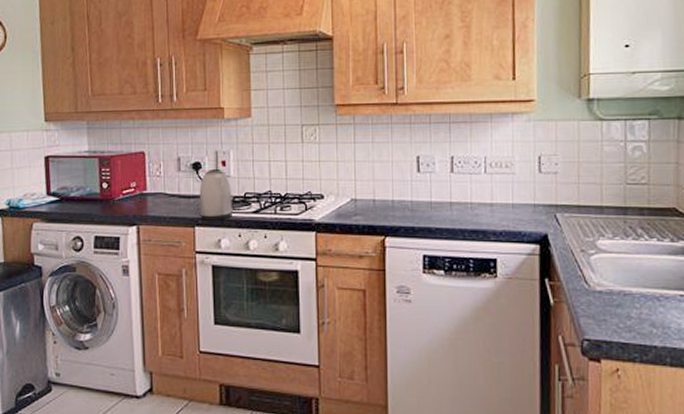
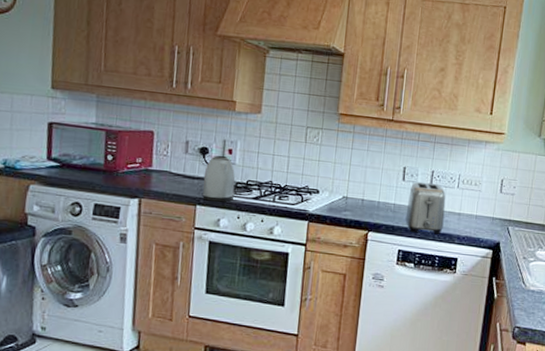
toaster: none [426,171,474,232] -> present [405,181,446,234]

